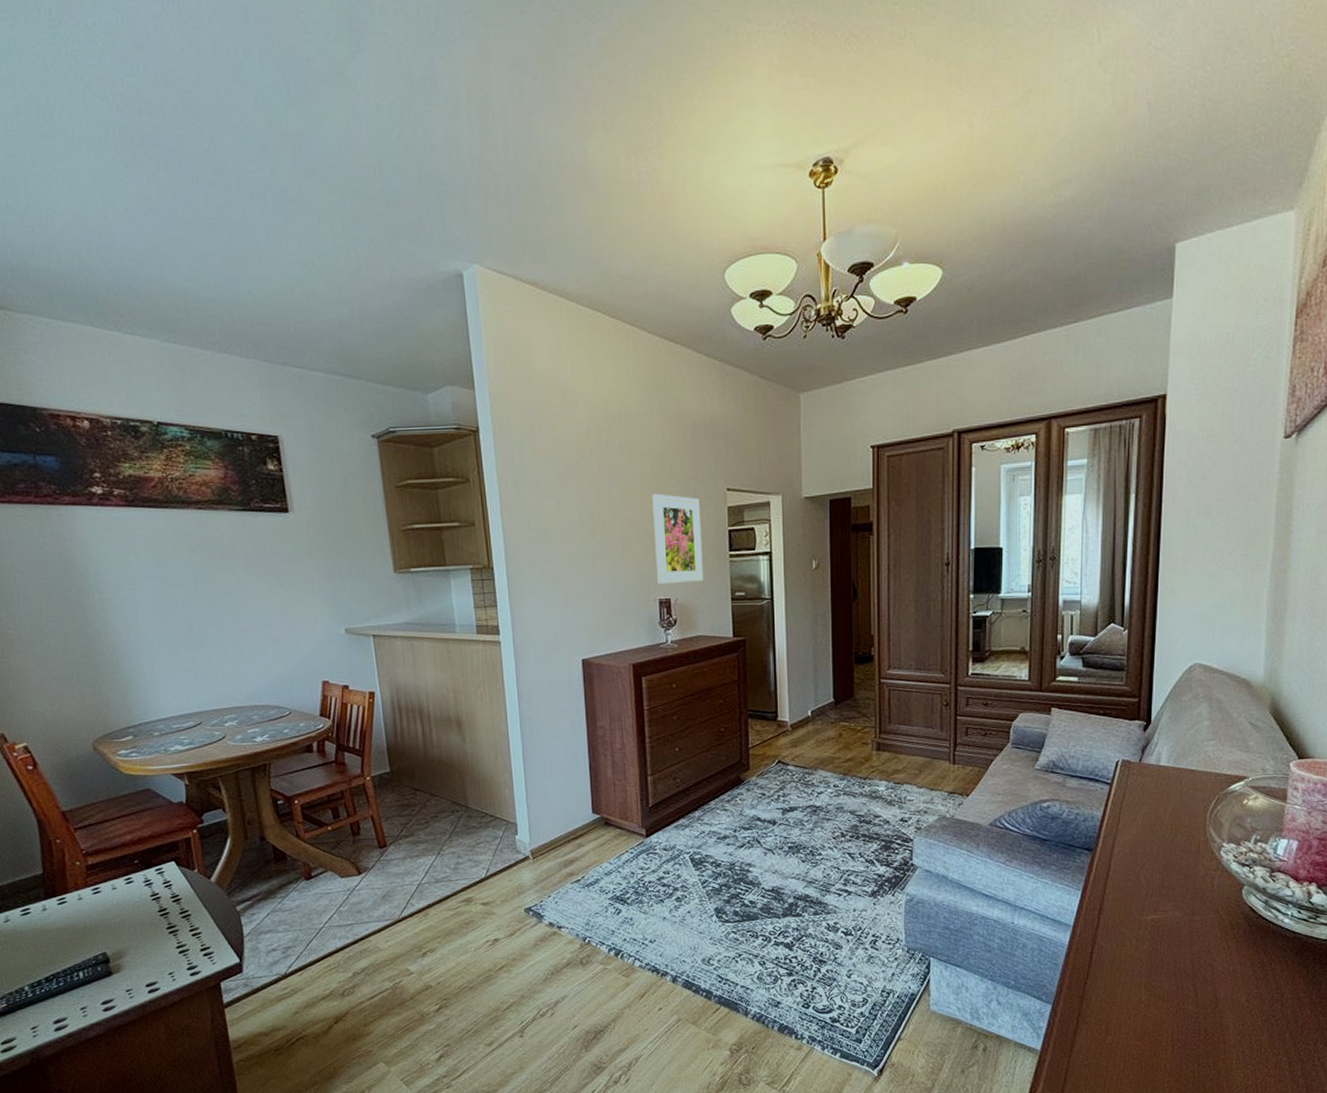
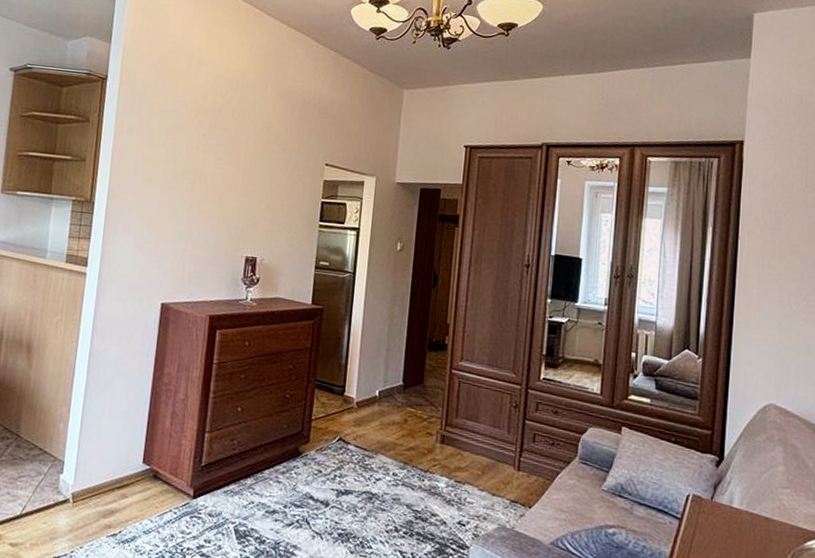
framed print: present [652,494,703,584] -> none [246,158,298,246]

